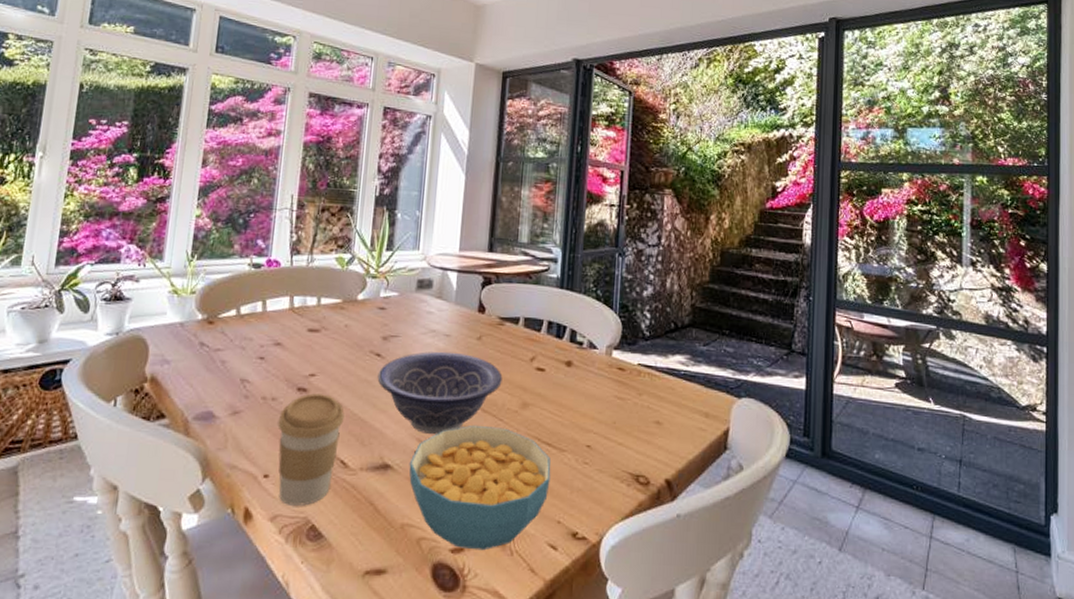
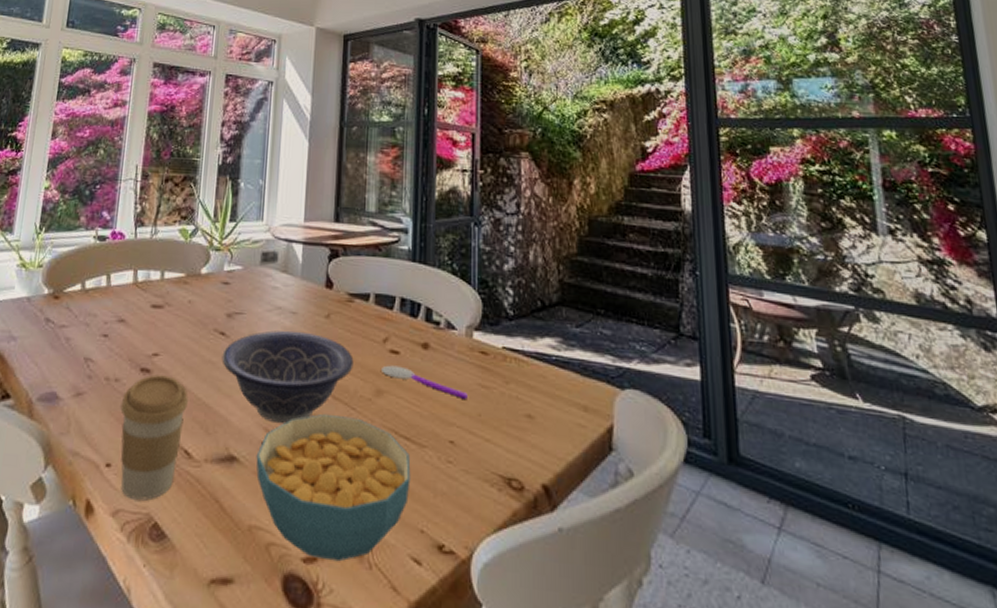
spoon: none [528,381,605,409] -> present [382,365,467,399]

